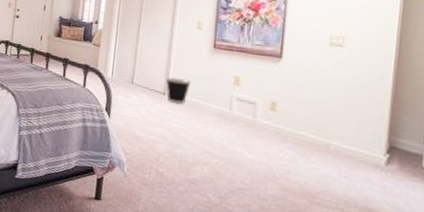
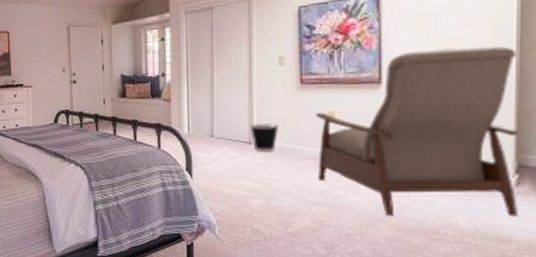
chair: none [219,34,396,192] -> present [314,46,519,217]

